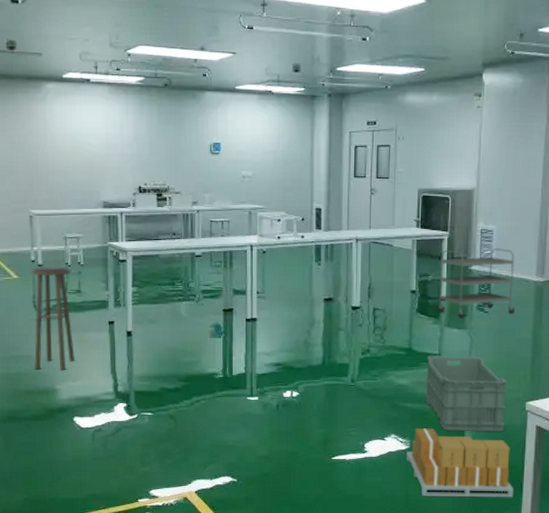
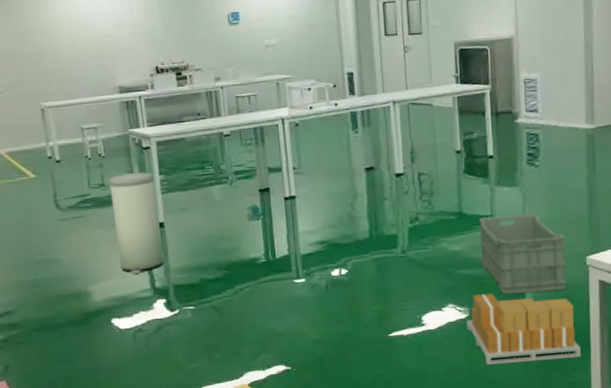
stool: present [30,265,75,370] -> none [47,159,106,273]
pedal bin: none [85,283,128,377] -> present [109,172,164,274]
utility cart: present [438,248,514,318] -> none [484,97,566,175]

